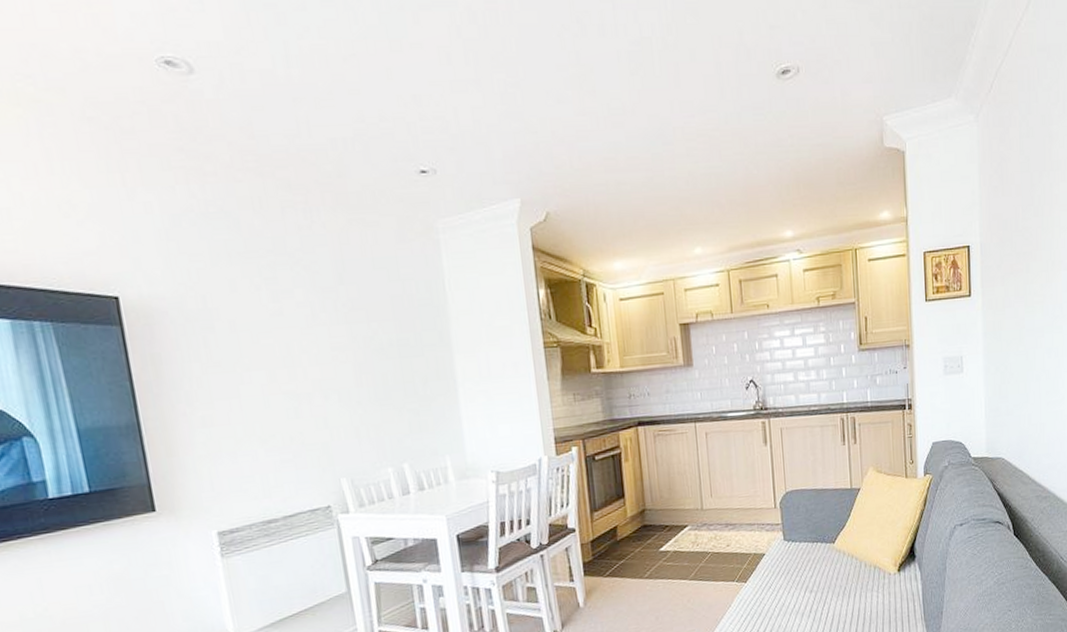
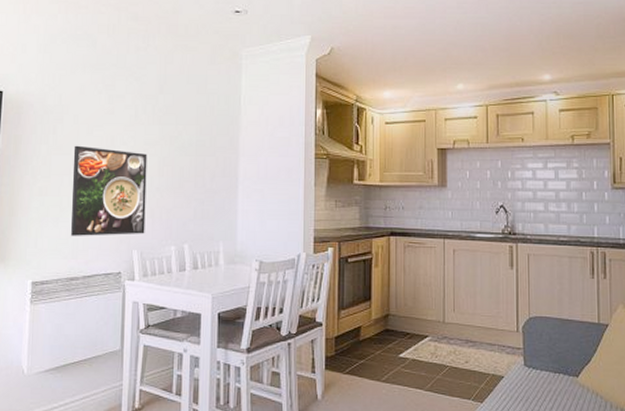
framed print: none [237,359,352,471] -> present [71,145,147,236]

